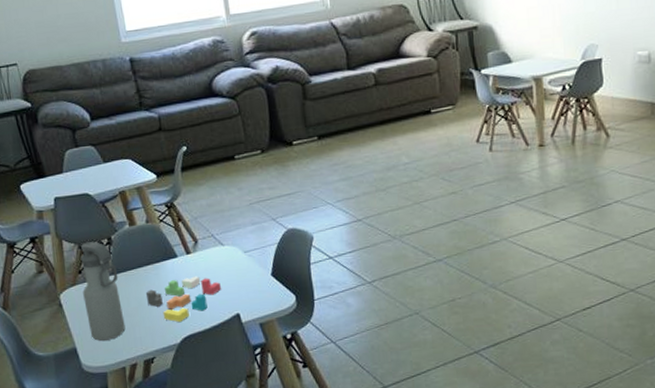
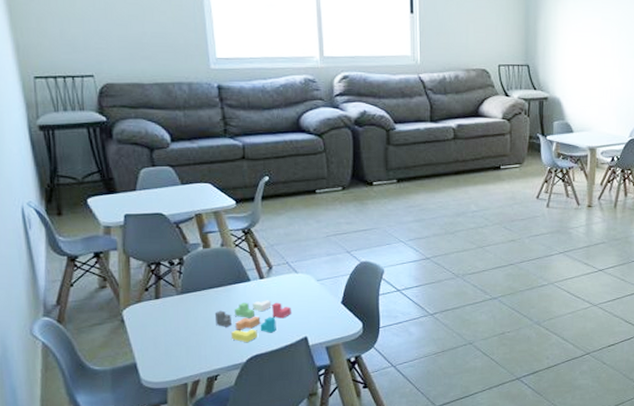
water bottle: present [80,242,126,341] -> none [148,261,191,357]

